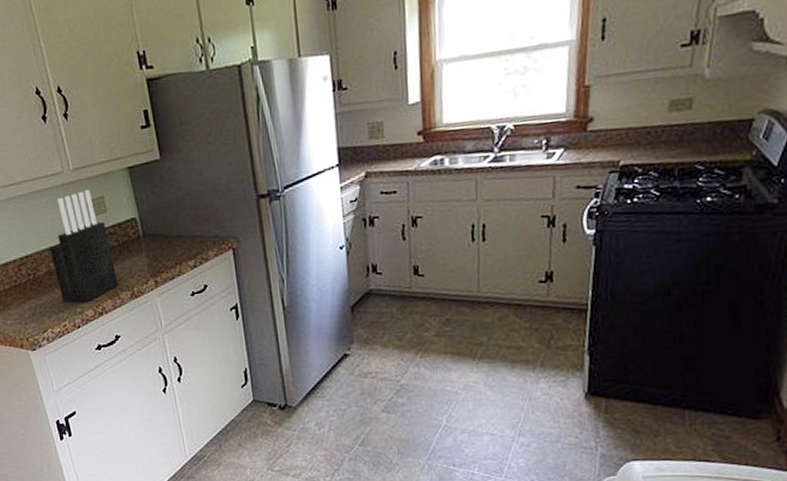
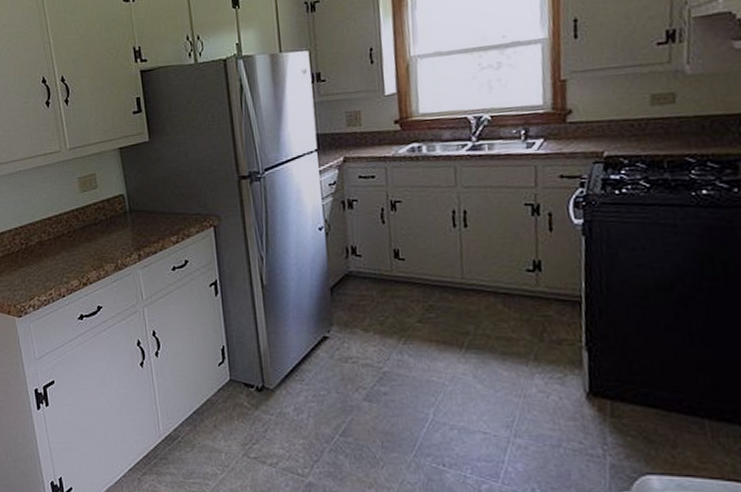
knife block: present [49,190,119,304] -> none [42,168,104,274]

